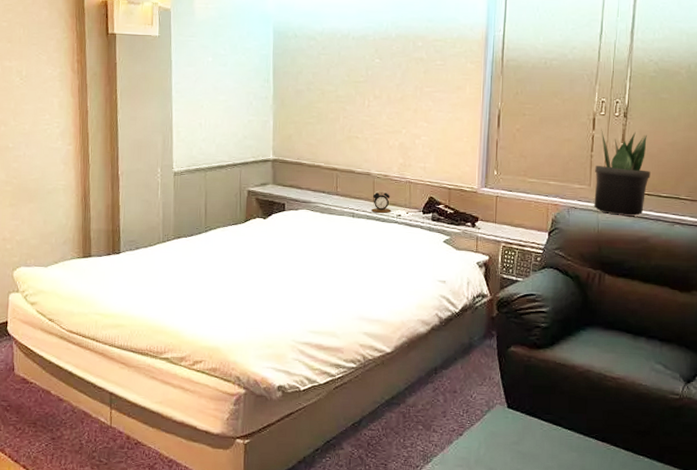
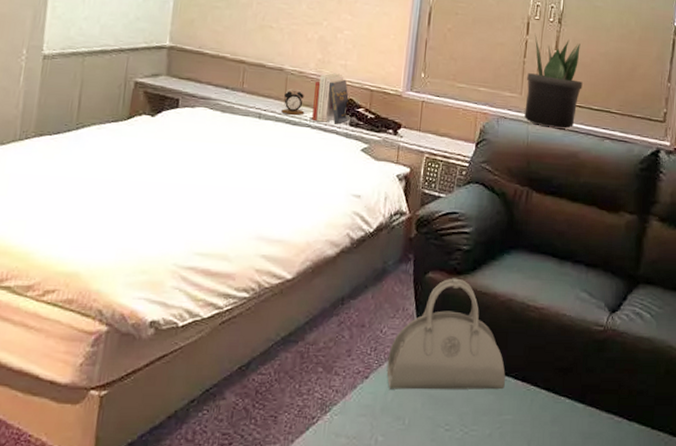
books: none [398,175,433,220] -> present [312,73,352,125]
handbag: none [478,351,586,448] -> present [386,278,506,390]

